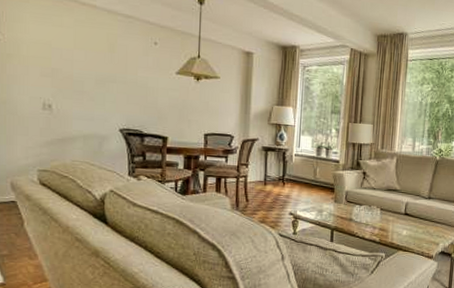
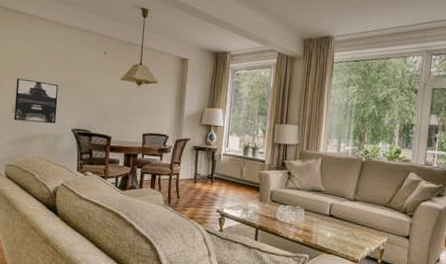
wall art: none [45,70,100,123] -> present [14,78,59,124]

